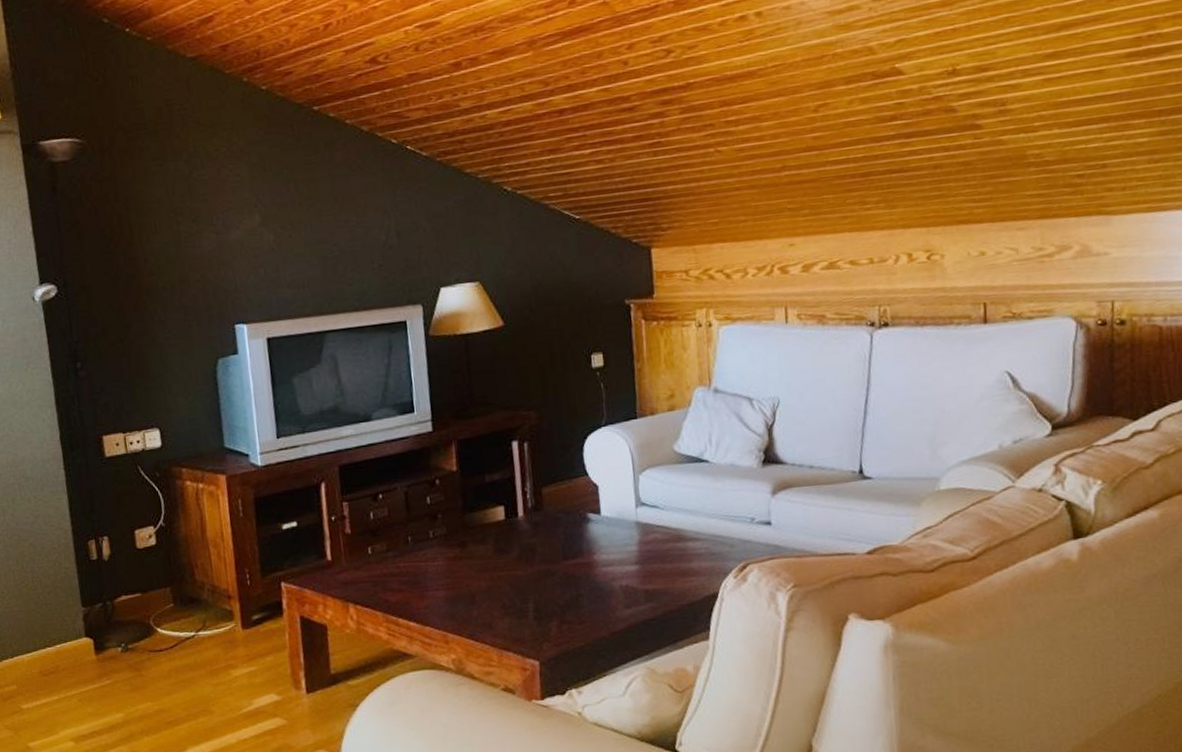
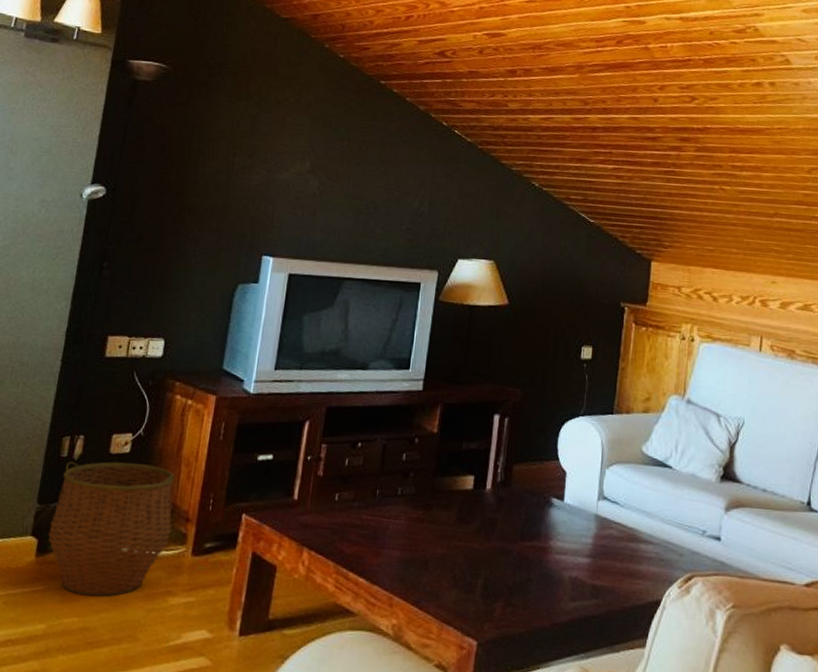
basket: none [98,552,217,682] -> present [48,461,176,597]

